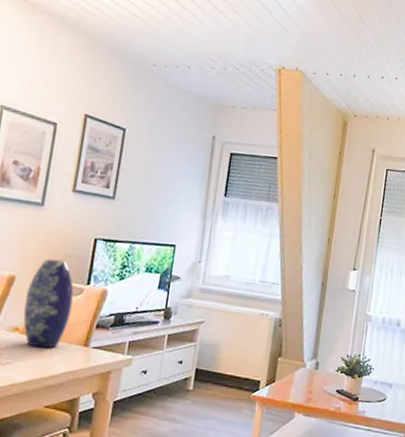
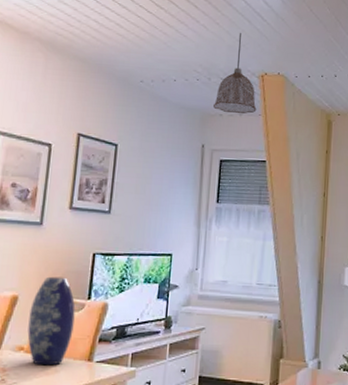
pendant lamp: none [227,23,272,108] -> present [213,33,257,114]

